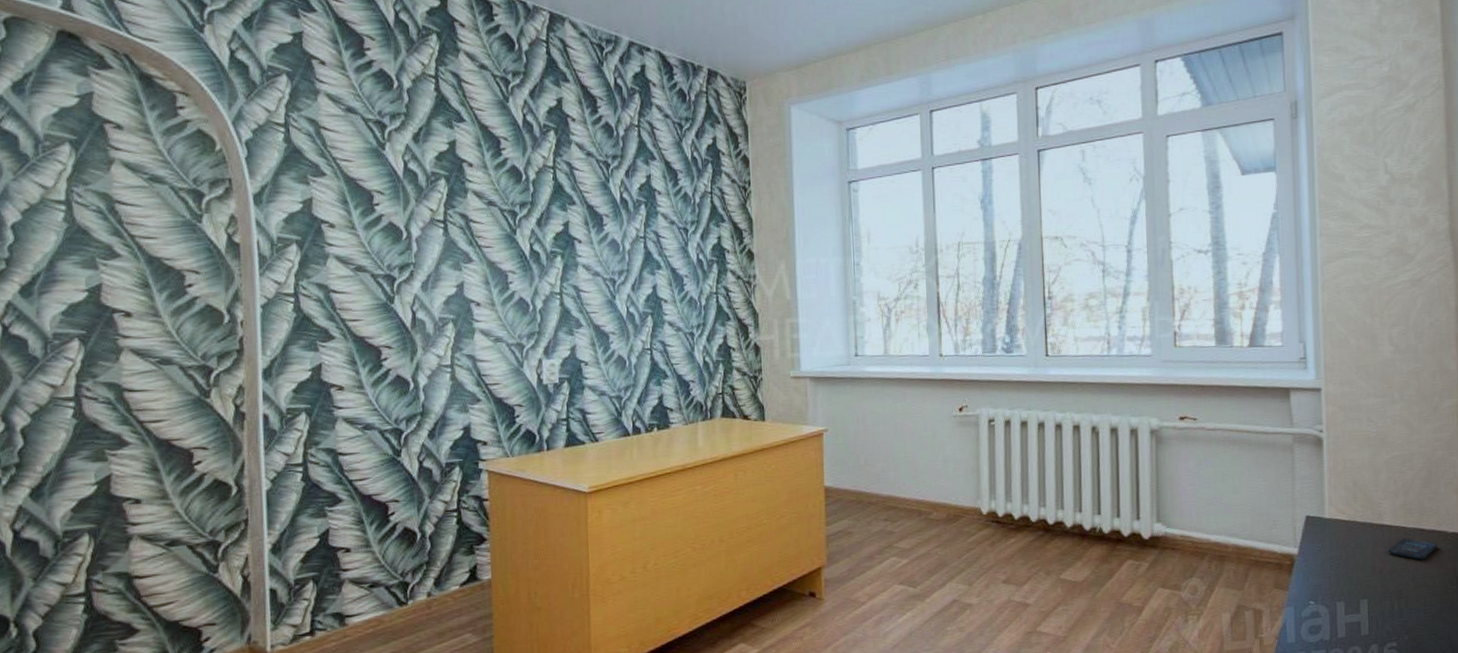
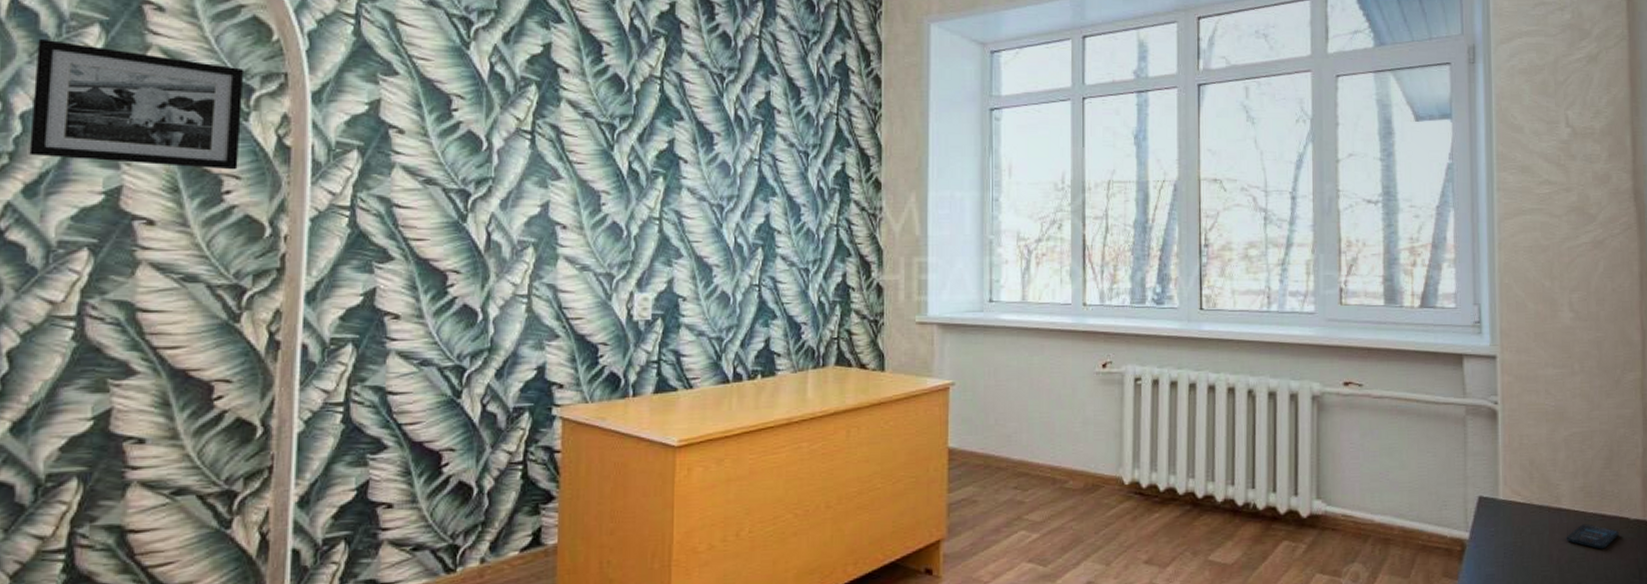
picture frame: none [19,158,197,266] -> present [29,38,245,170]

